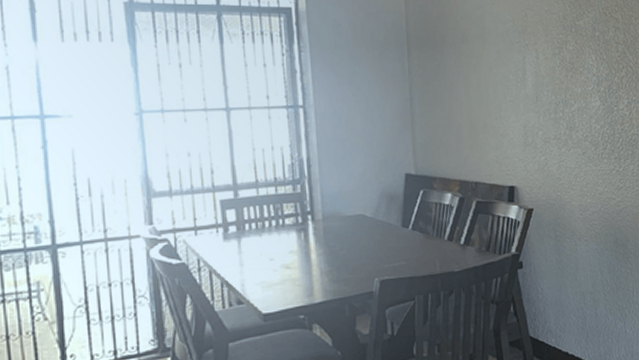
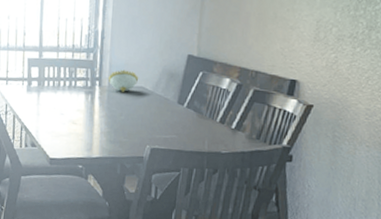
decorative bowl: none [321,198,356,224] -> present [108,69,139,92]

